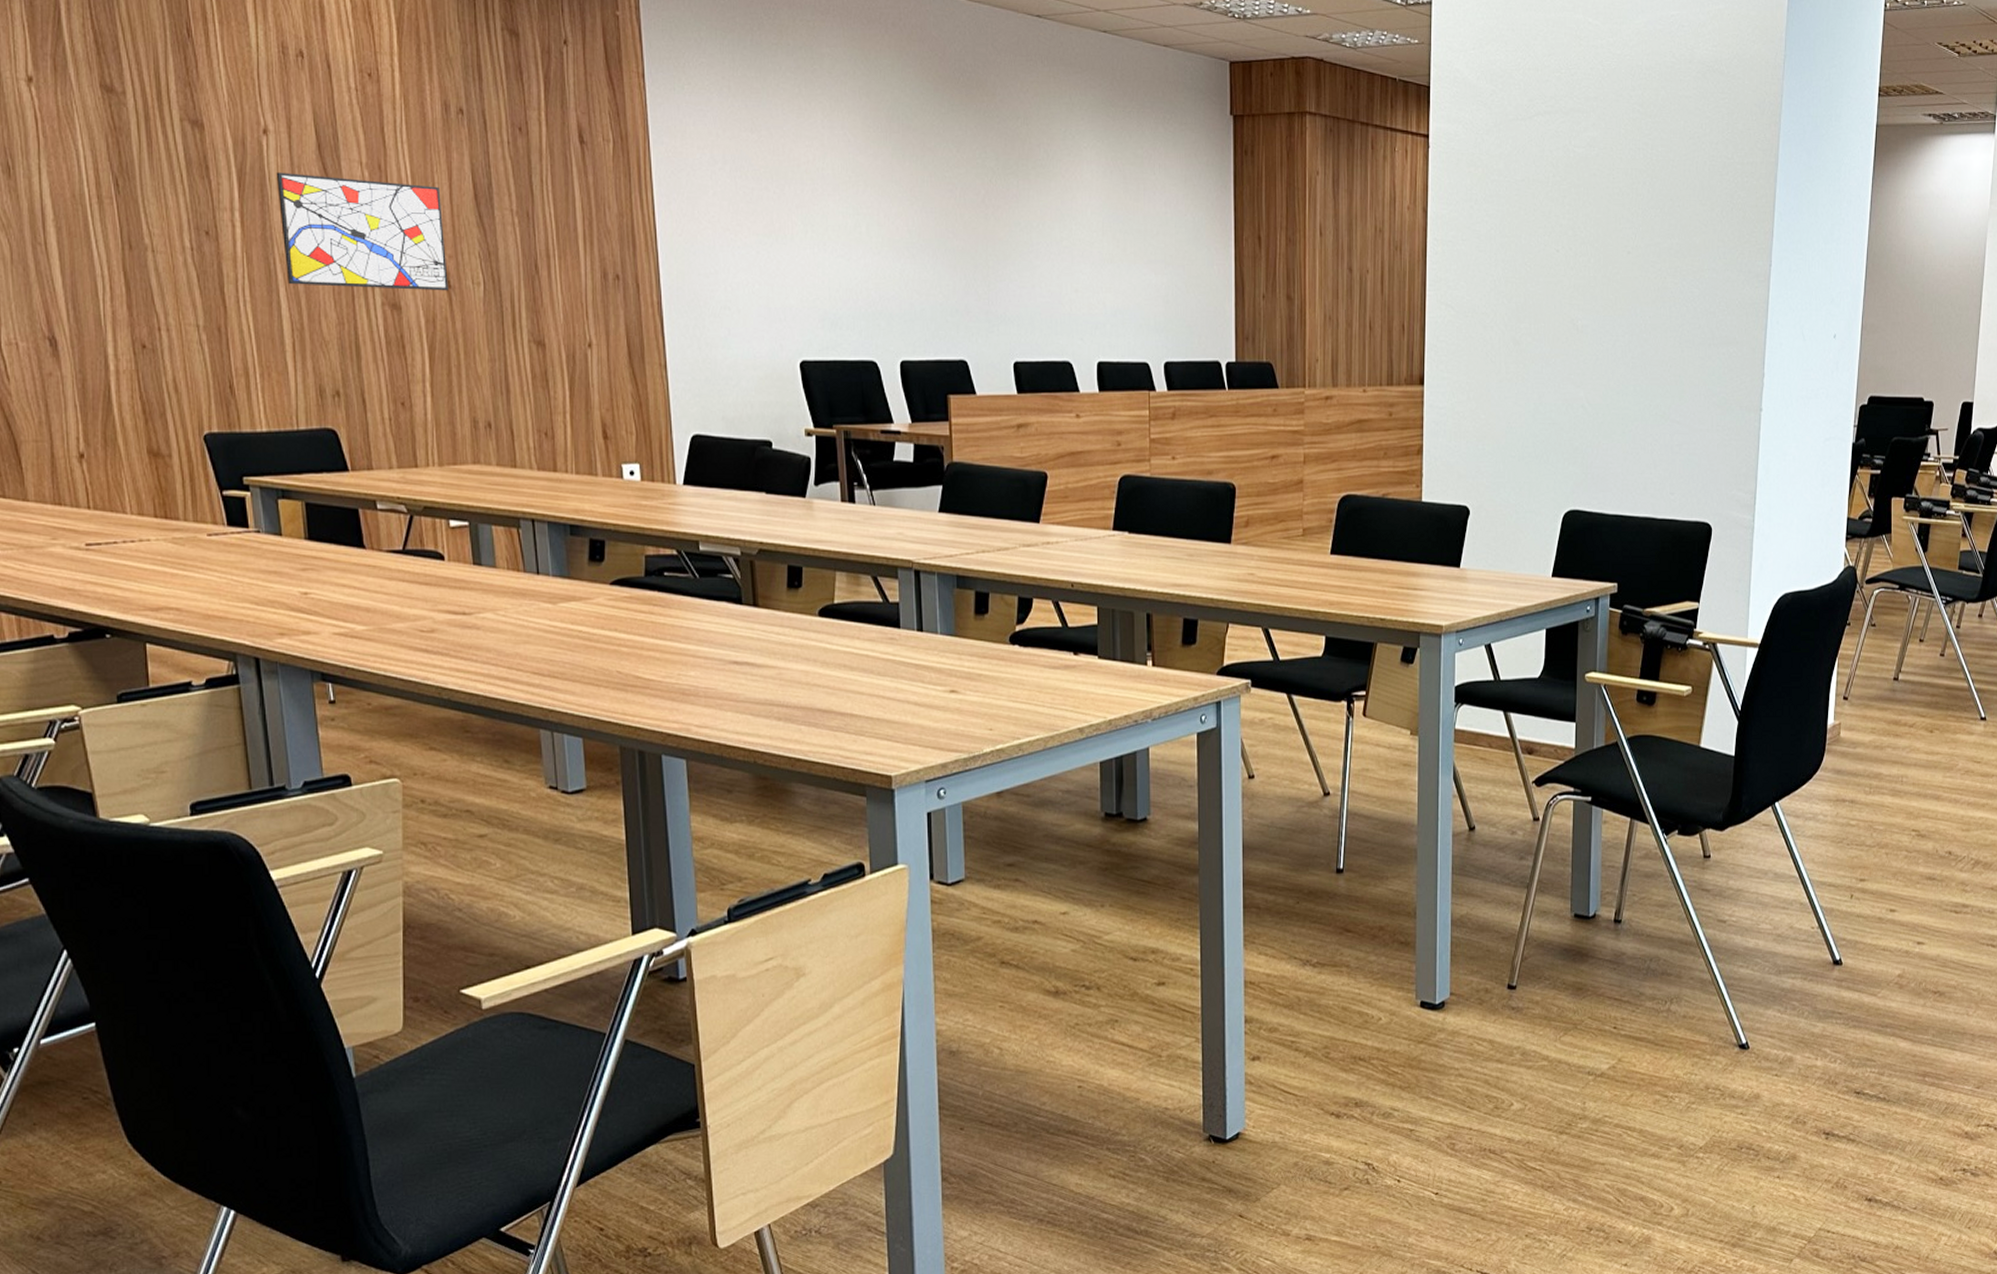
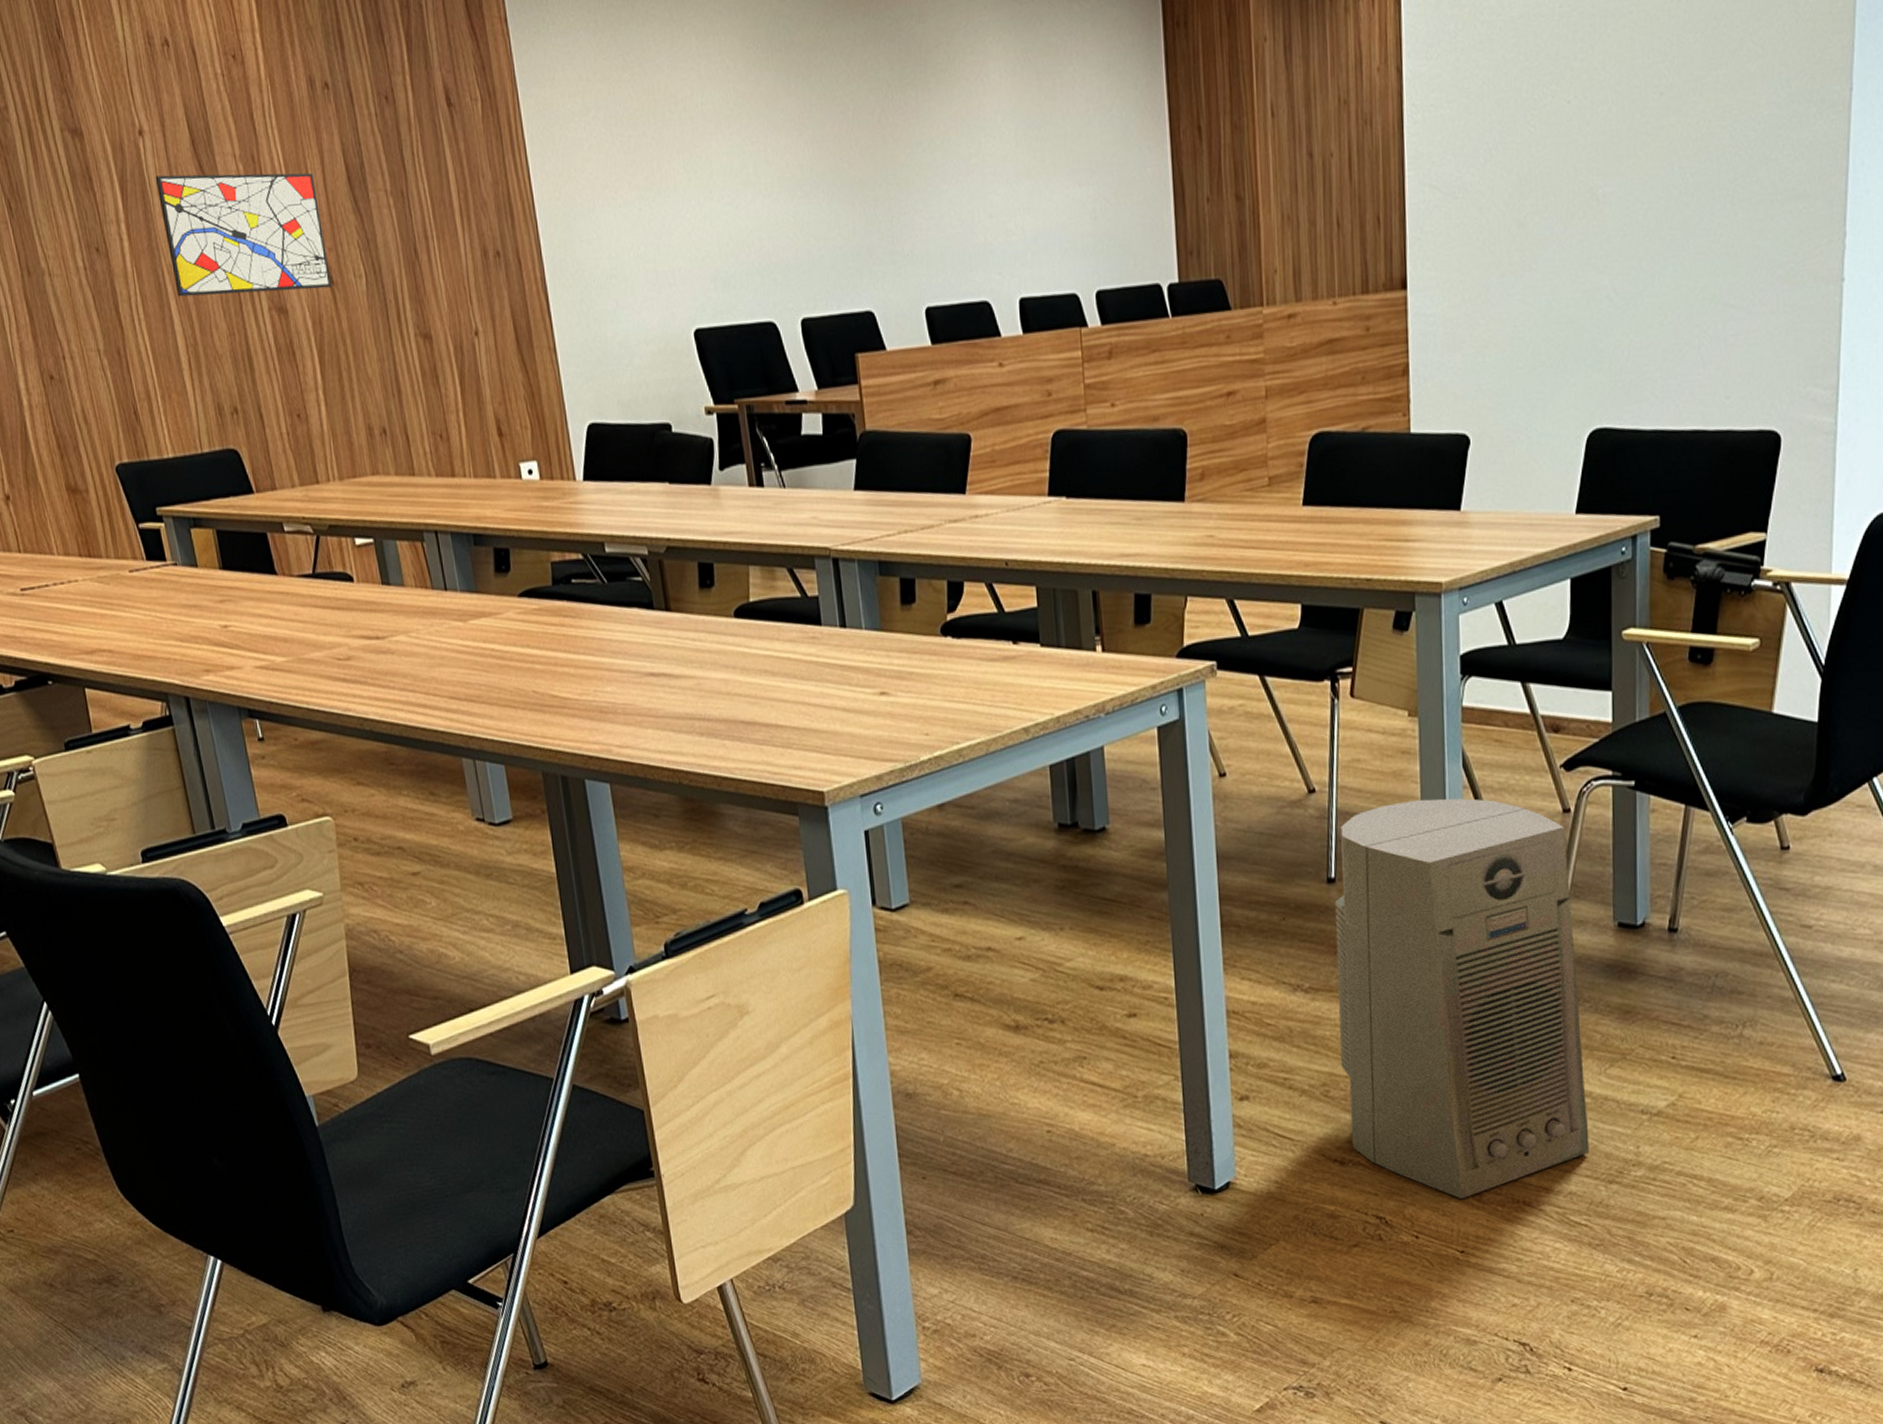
air purifier: none [1340,805,1545,1148] -> present [1335,798,1590,1200]

